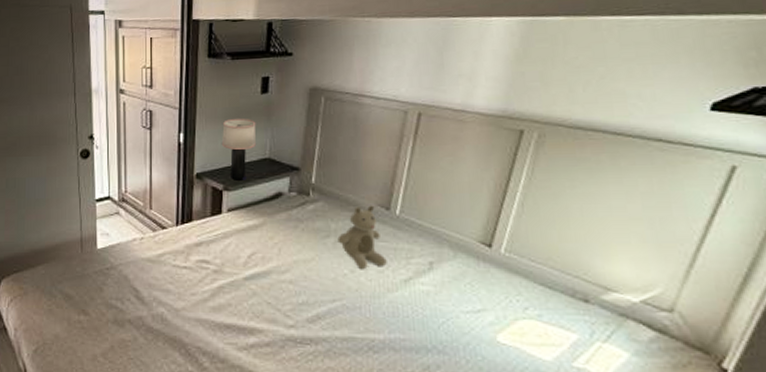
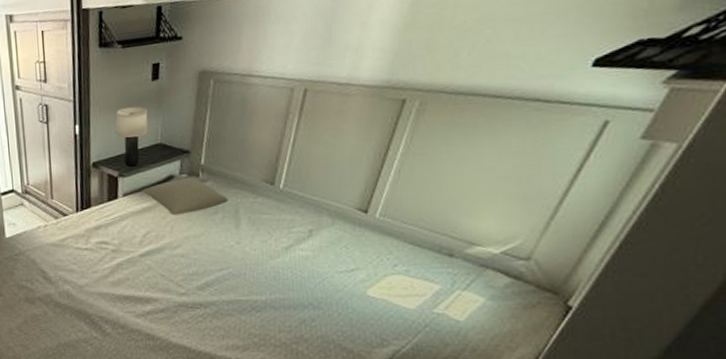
pillow: none [248,195,341,236] -> present [142,177,229,216]
teddy bear: present [337,205,387,270] -> none [225,181,270,241]

